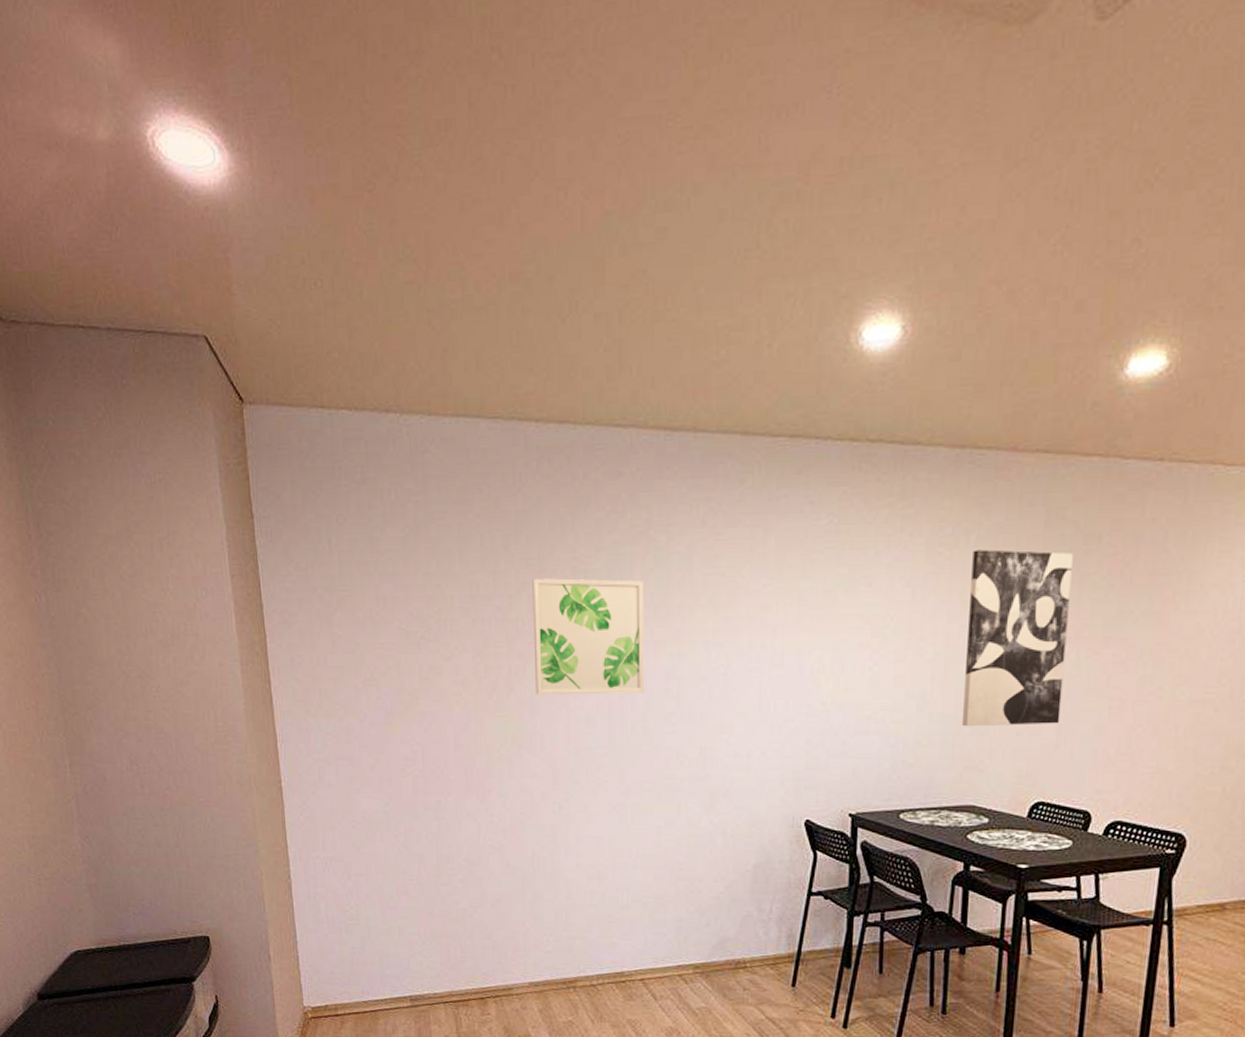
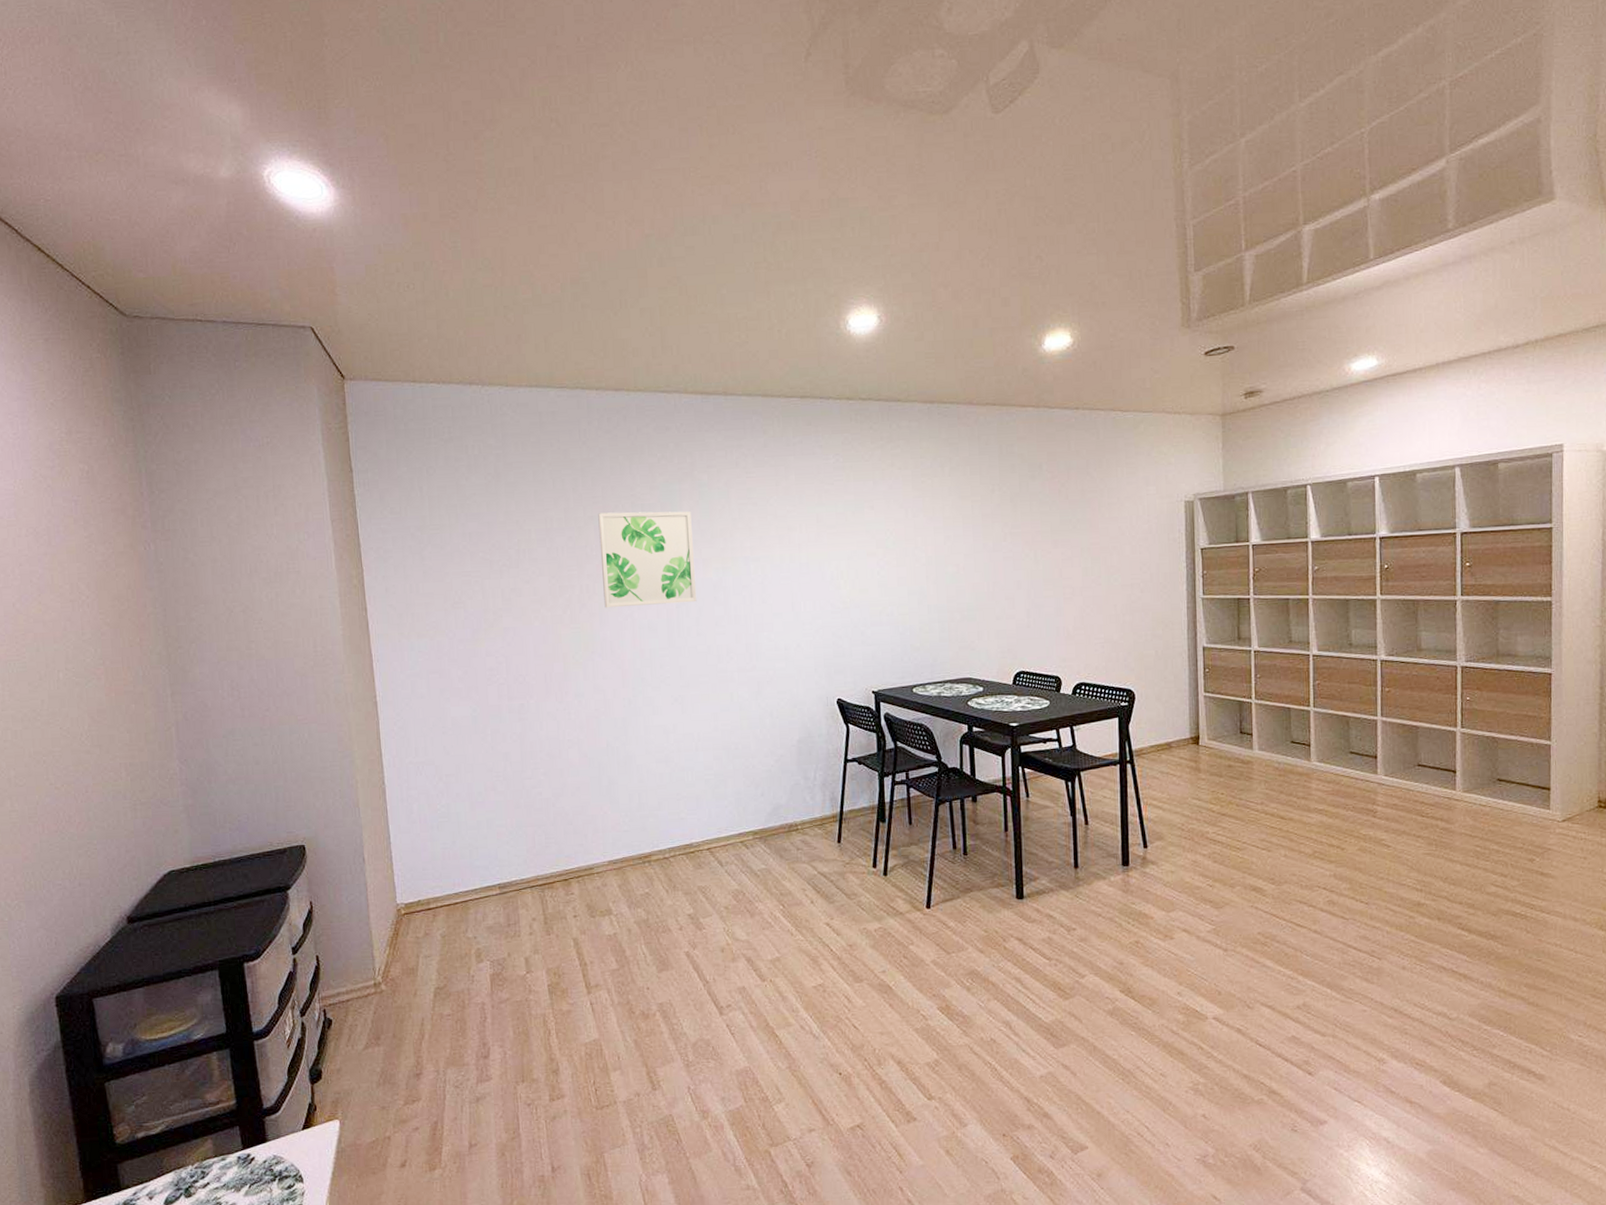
wall art: present [963,549,1073,727] -> none [948,477,1028,615]

